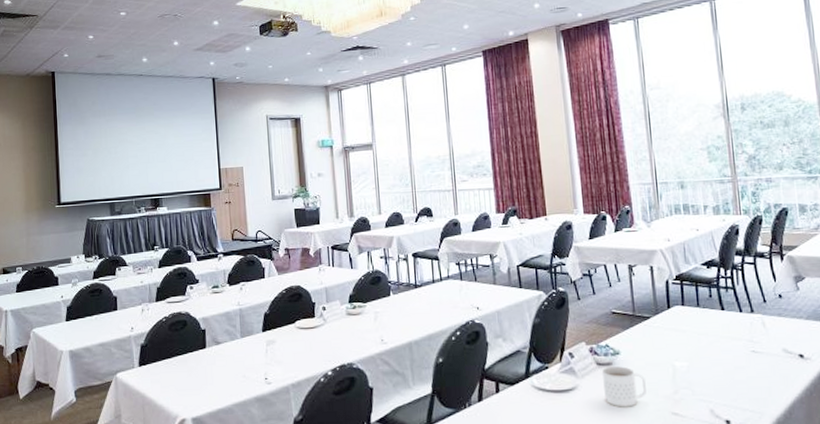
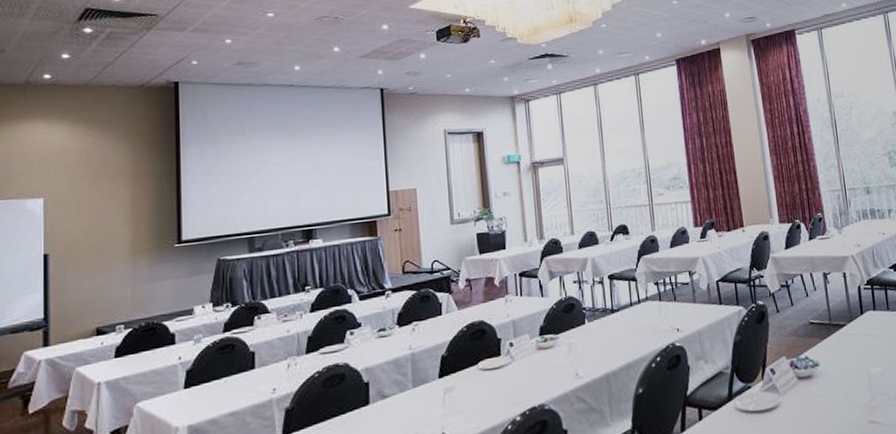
mug: present [601,365,647,407] -> none [802,377,846,422]

